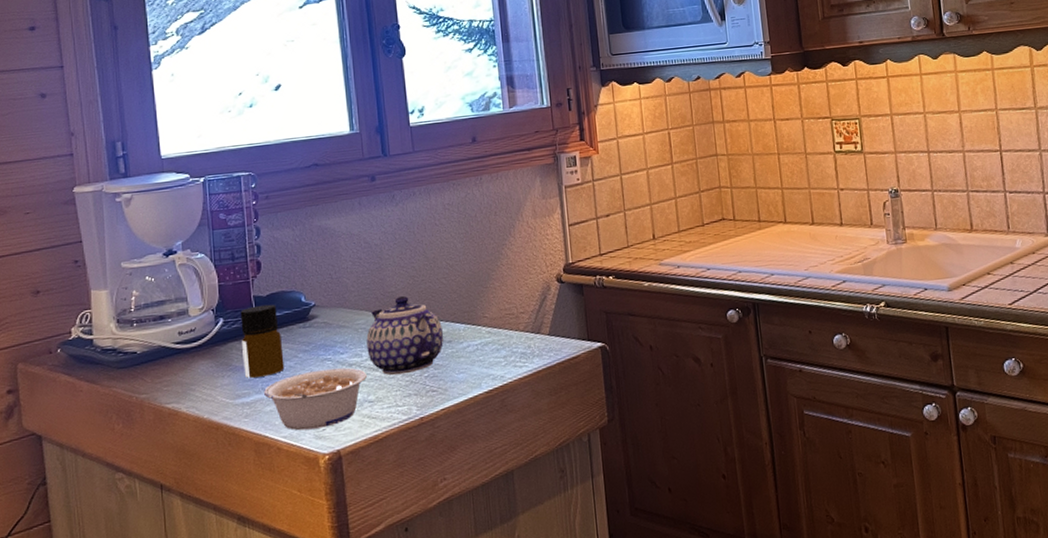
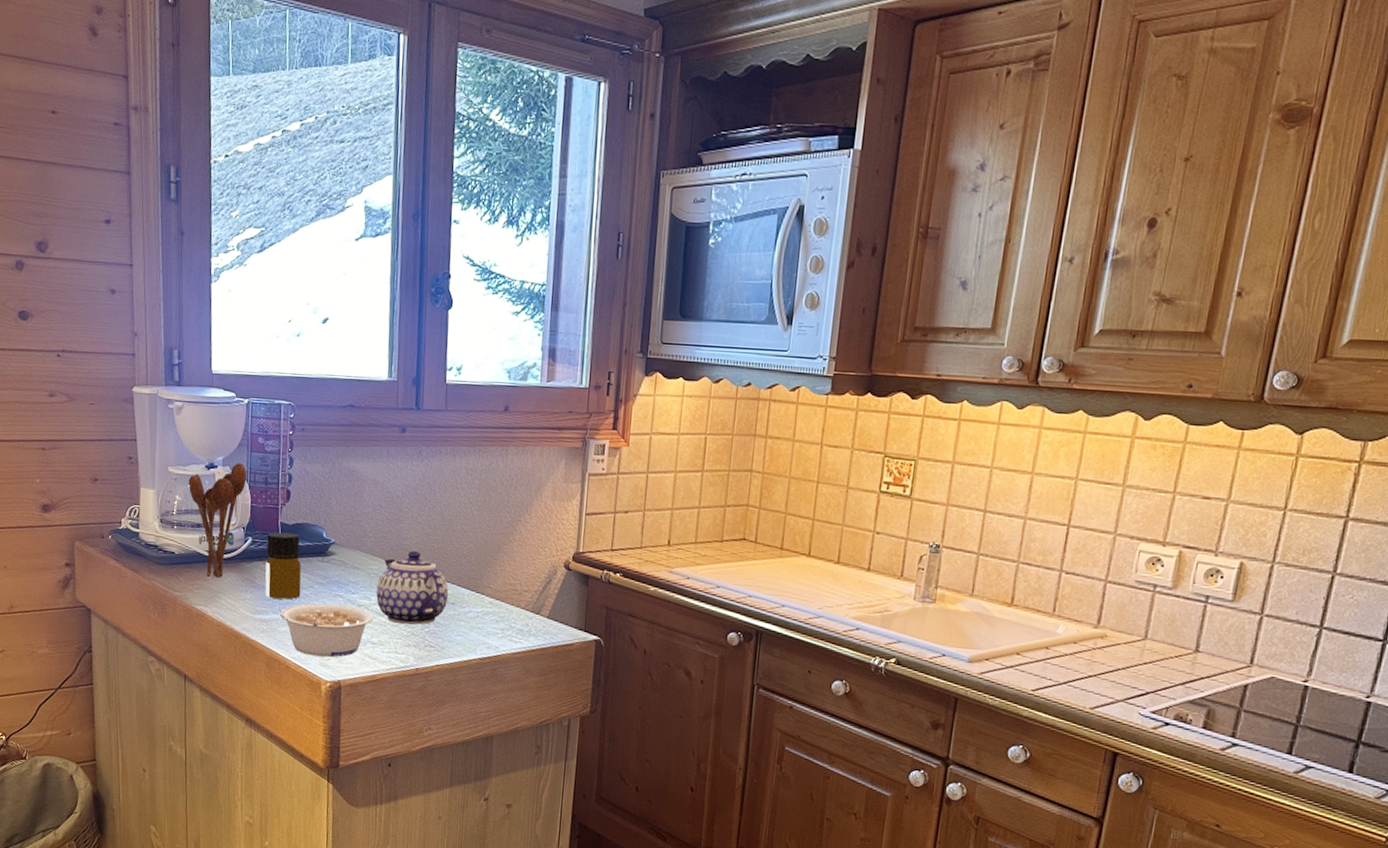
utensil holder: none [145,243,211,372] -> present [188,463,247,579]

